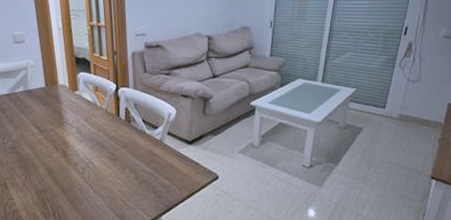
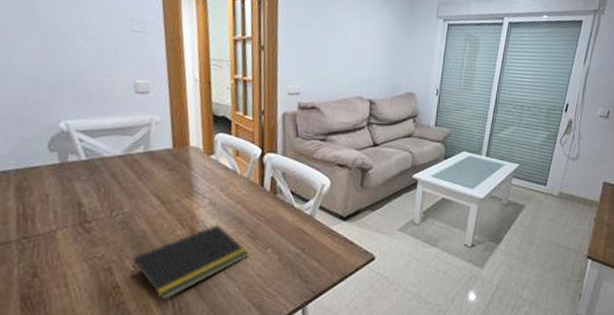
notepad: none [21,149,110,210] -> present [131,224,248,300]

